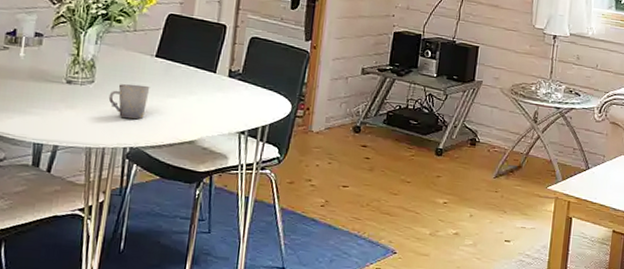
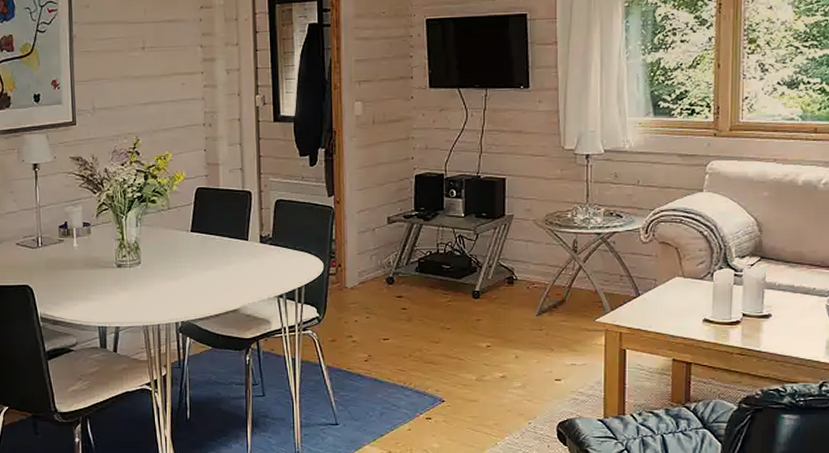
cup: present [108,84,150,120] -> none [155,260,191,295]

